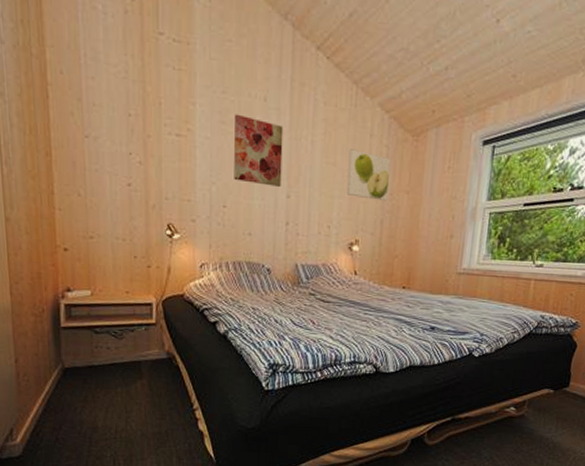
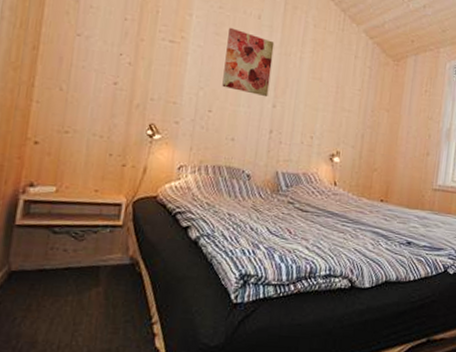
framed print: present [346,149,391,202] -> none [330,67,373,118]

